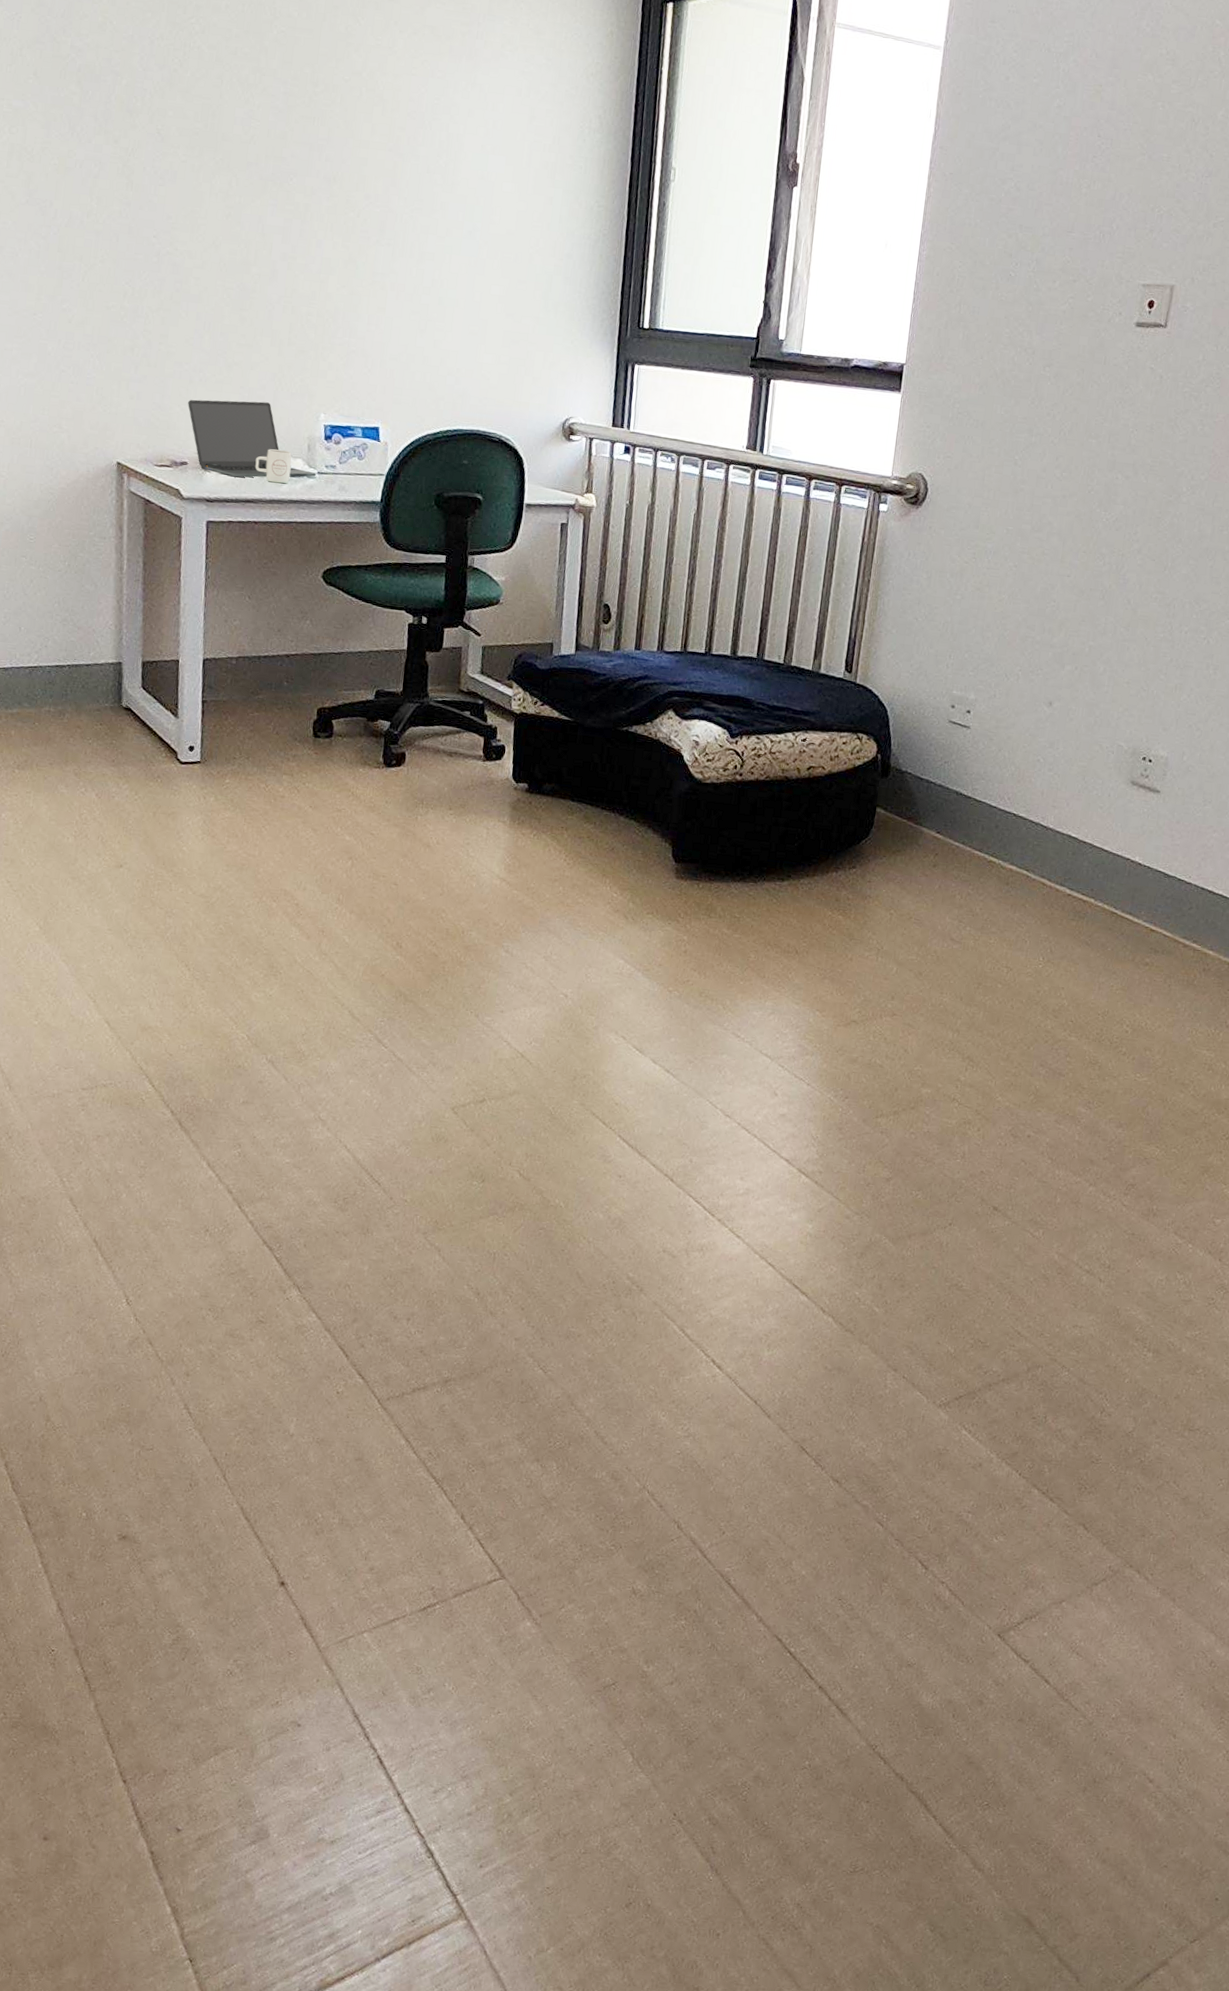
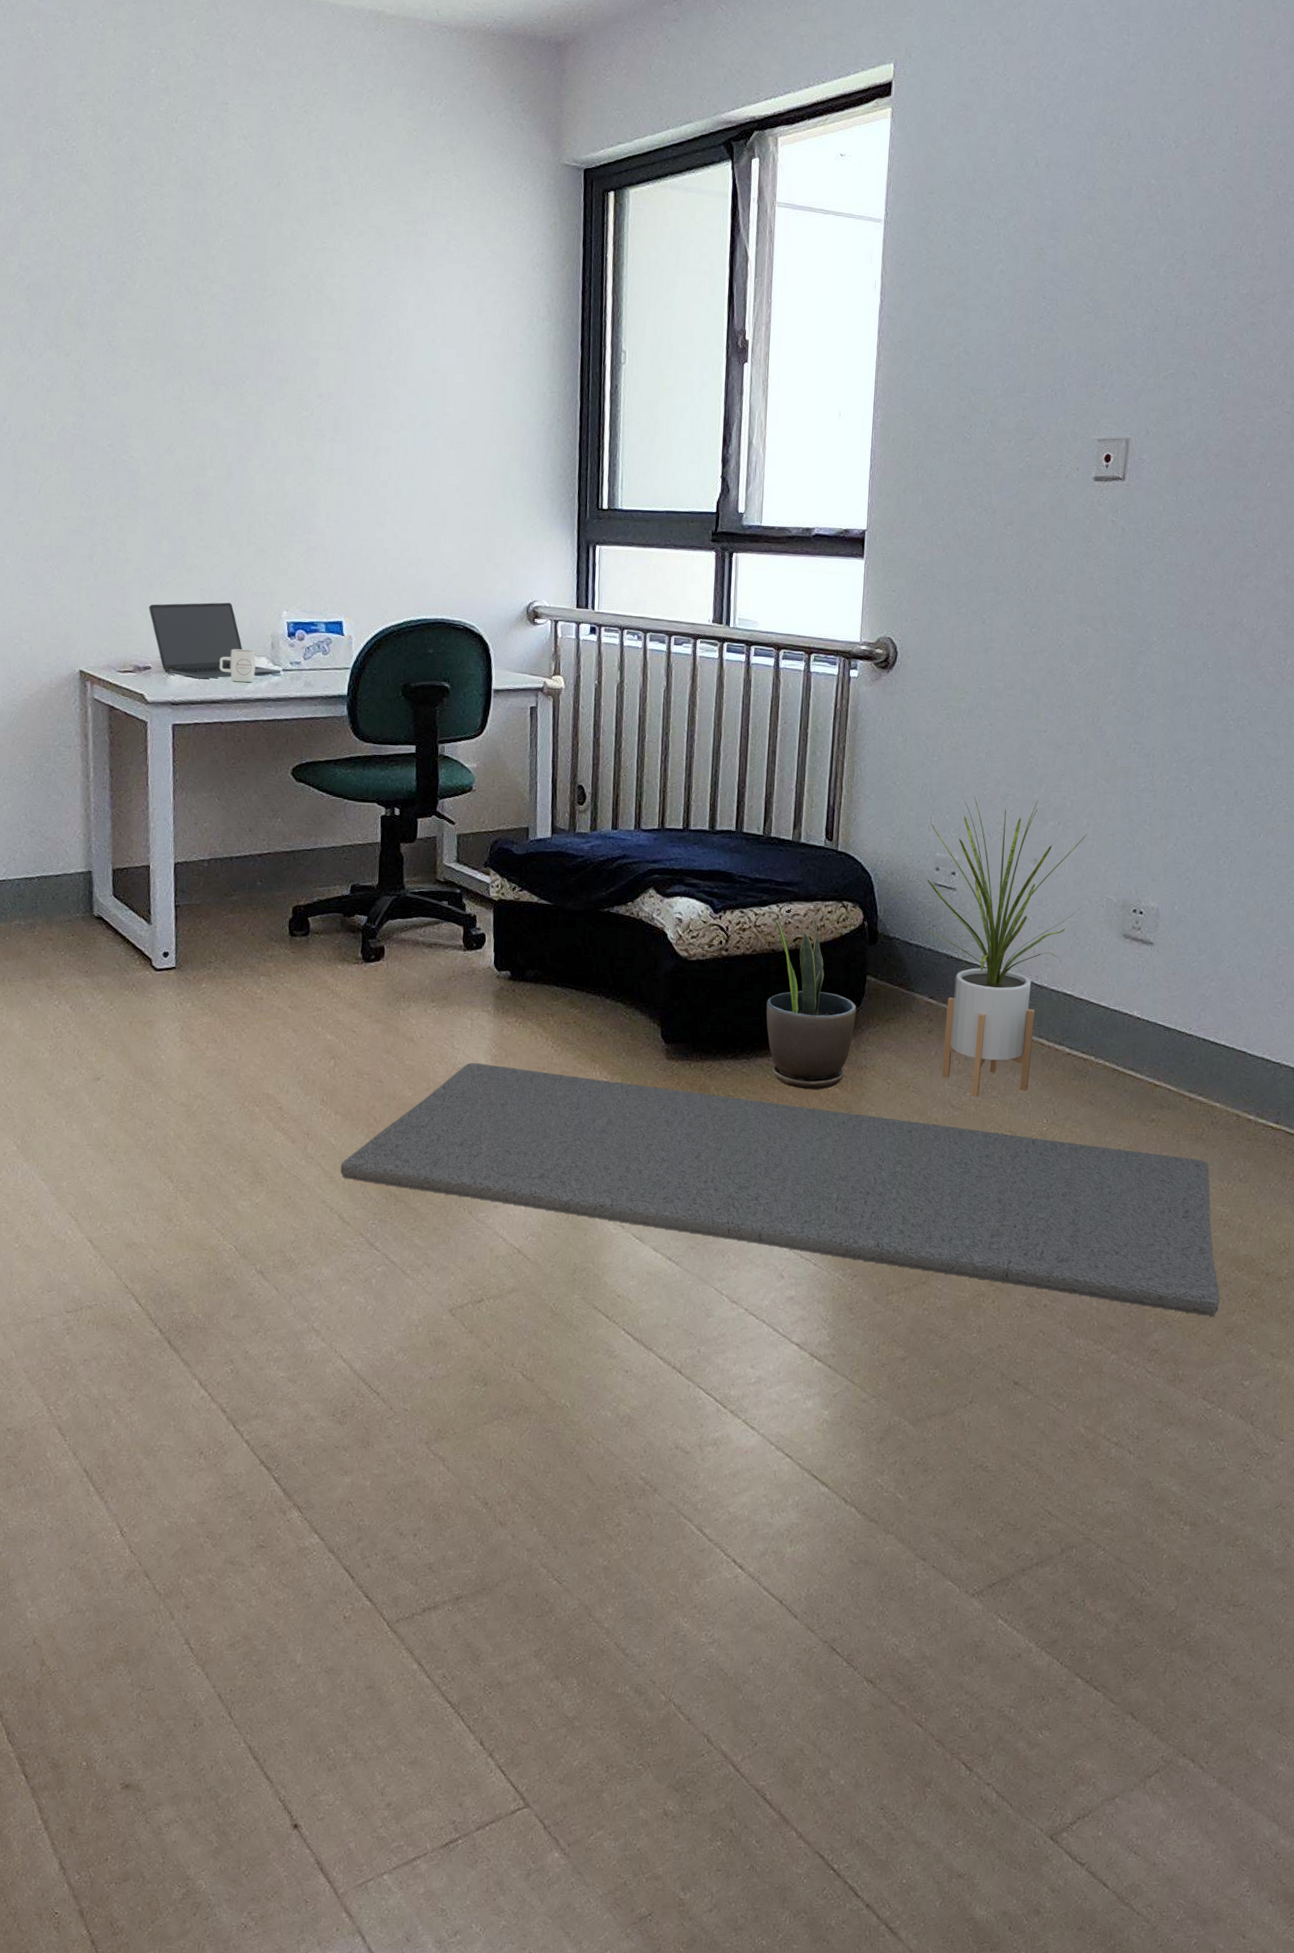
rug: none [353,871,1199,1156] -> present [341,1063,1220,1316]
potted plant: none [775,746,865,916] -> present [766,919,857,1090]
house plant: none [933,636,1104,932] -> present [921,796,1088,1097]

